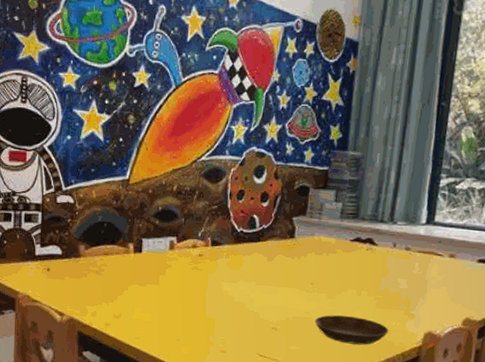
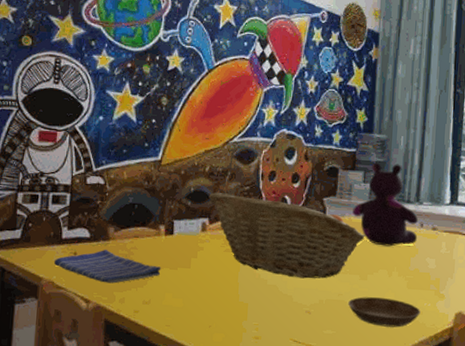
dish towel: none [28,265,131,298] -> present [53,249,161,284]
fruit basket: none [176,211,335,297] -> present [208,192,365,279]
stuffed animal: none [322,181,391,266] -> present [352,162,418,247]

